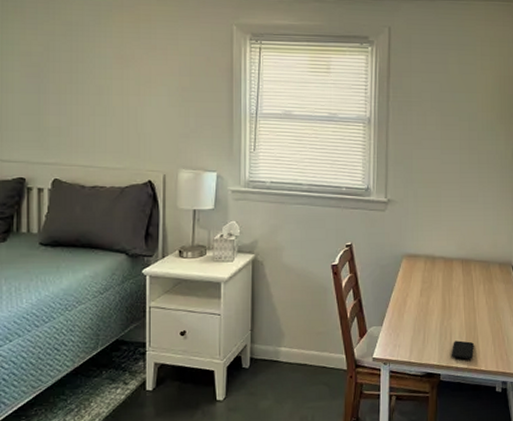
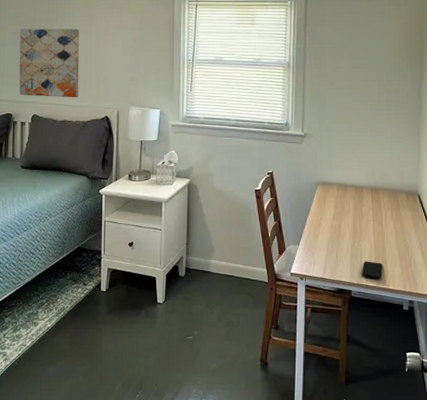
wall art: none [33,71,114,159] -> present [19,29,80,98]

